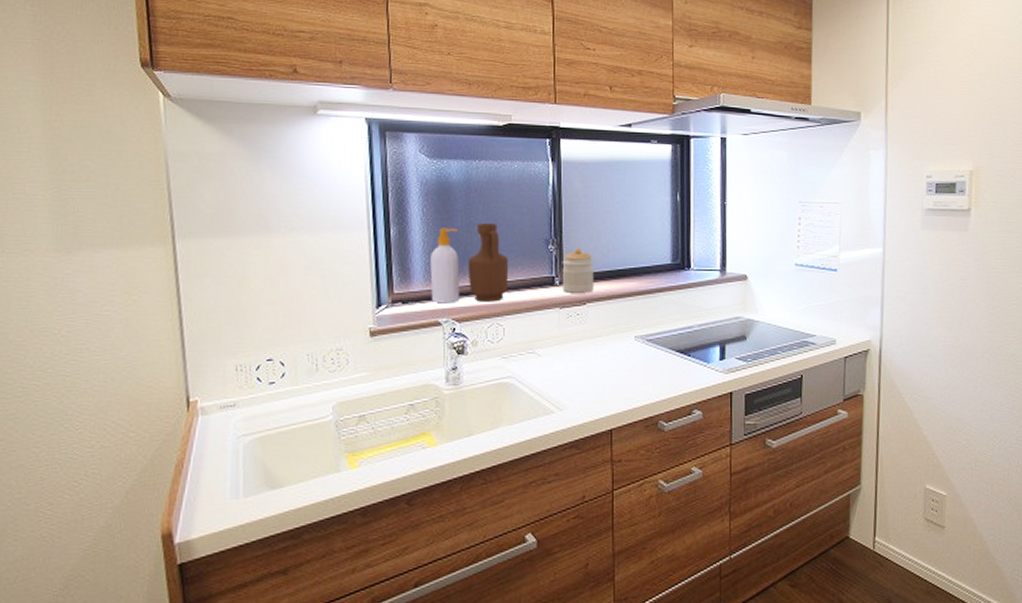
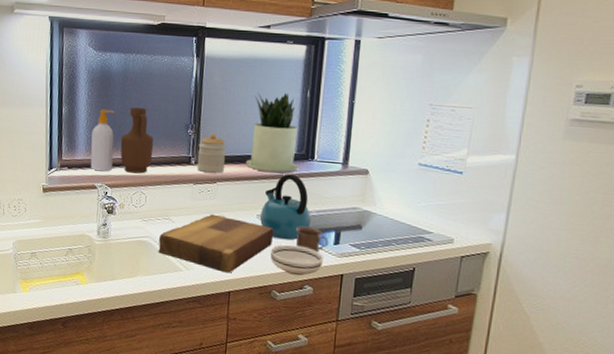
cutting board: none [524,341,655,408] -> present [158,214,274,273]
planter: none [617,197,675,287] -> present [245,92,299,174]
kettle: none [638,287,693,361] -> present [259,174,311,240]
bowl: none [652,366,710,401] -> present [270,244,323,276]
mug: none [677,343,714,371] -> present [295,226,329,253]

